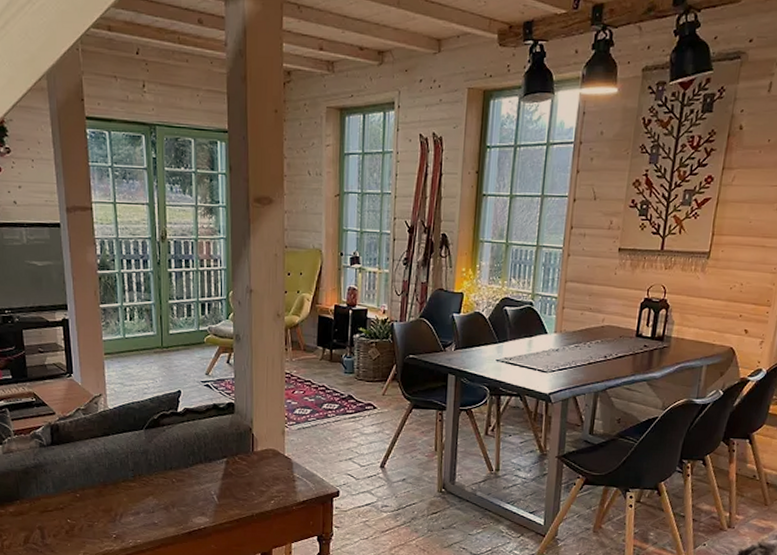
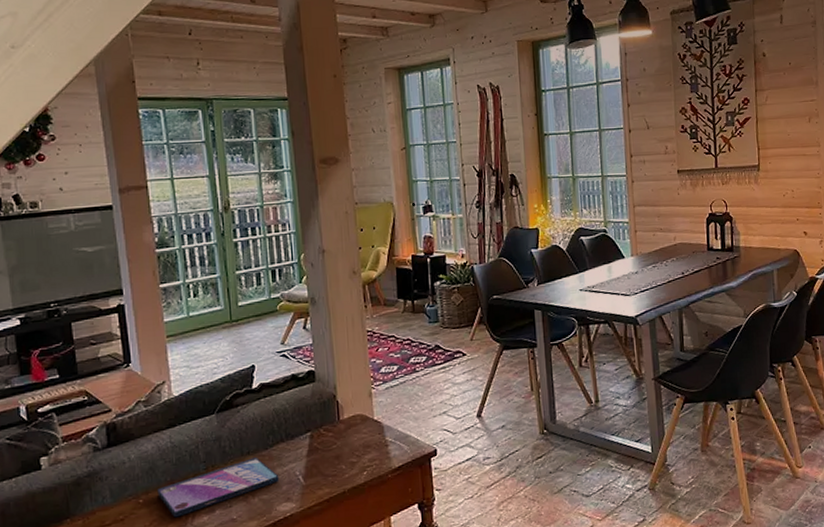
video game case: none [92,473,196,514] -> present [157,457,280,518]

